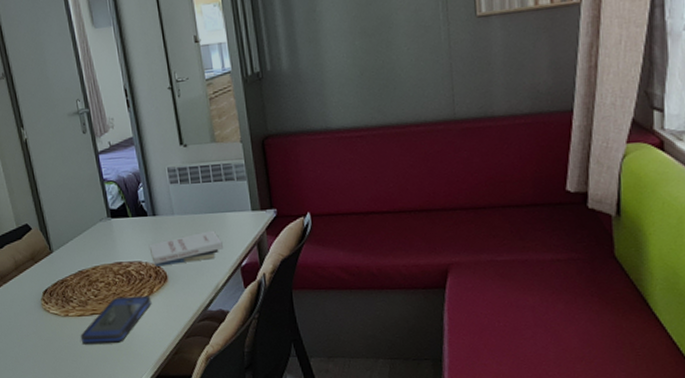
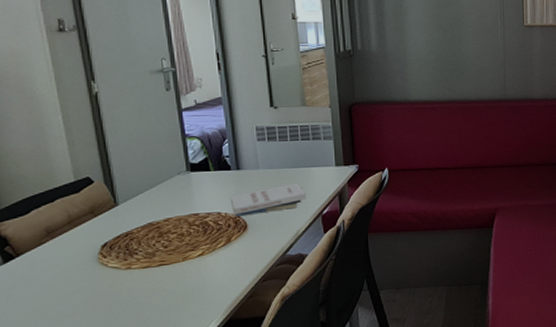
mobile phone: present [80,295,152,344] -> none [143,244,229,295]

